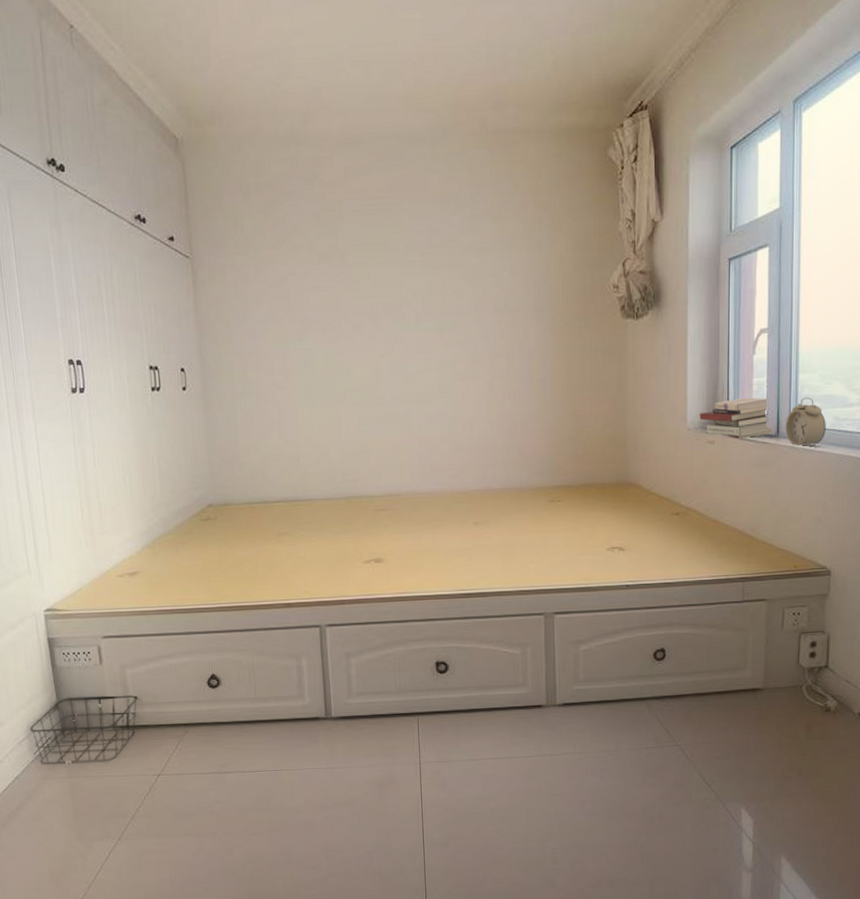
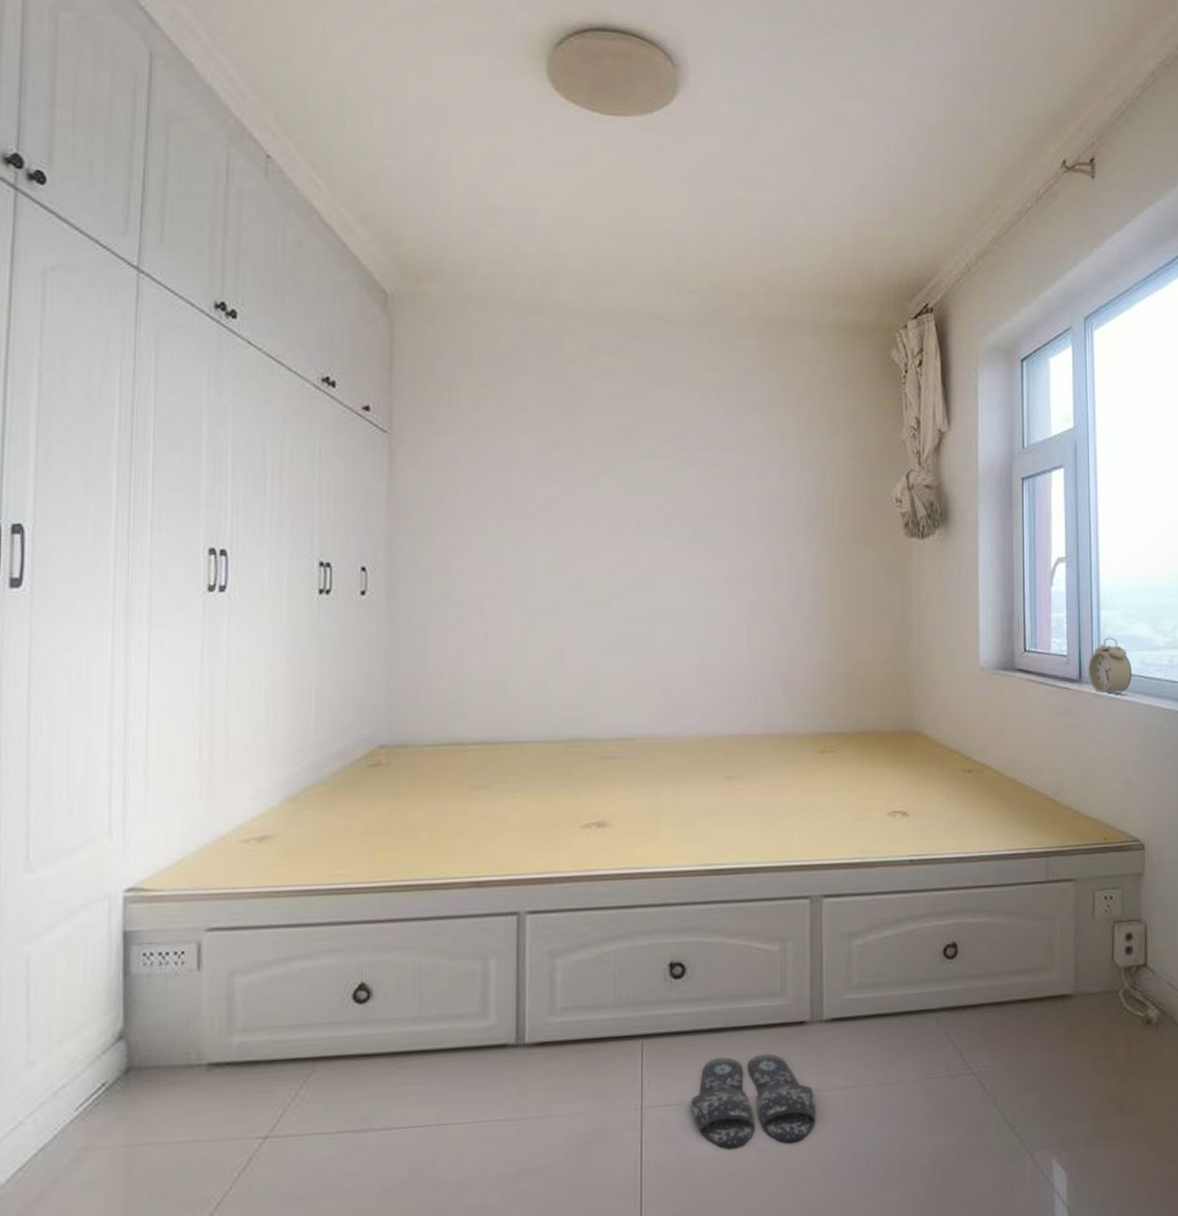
basket: present [29,695,138,764] -> none [74,1015,247,1126]
slippers: none [457,728,552,793] -> present [691,1053,816,1149]
books: present [699,397,775,440] -> none [993,634,1077,683]

